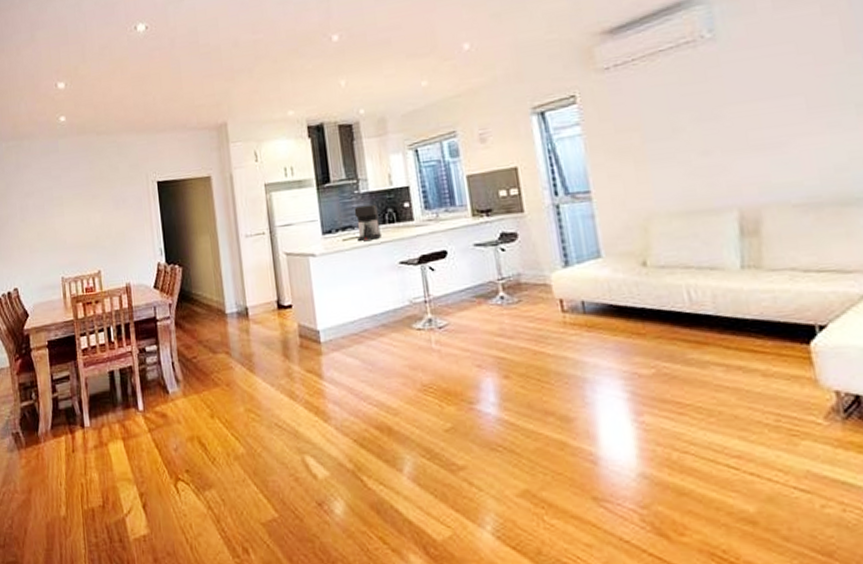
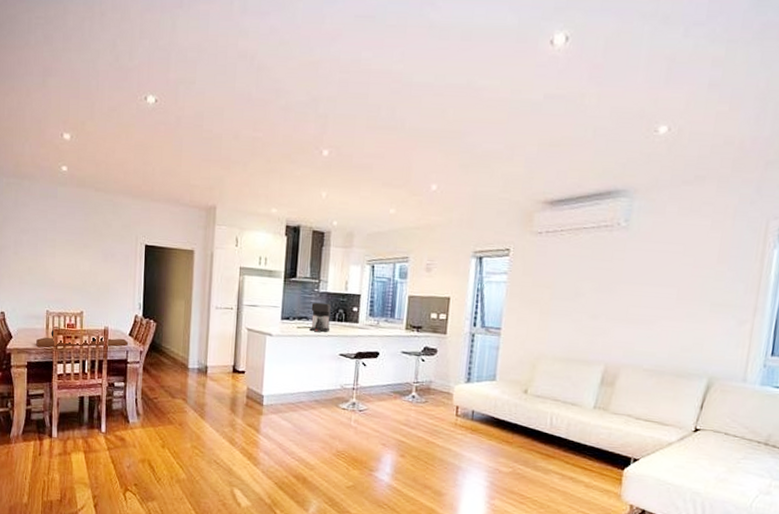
decorative tray: none [54,293,154,322] -> present [36,327,128,348]

